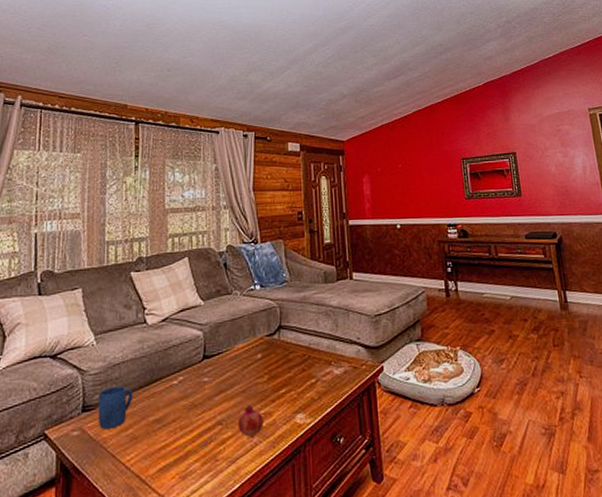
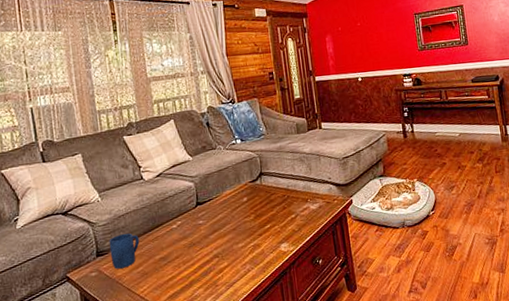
fruit: present [238,405,263,438] -> none [232,240,254,266]

